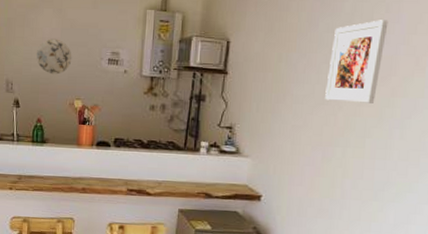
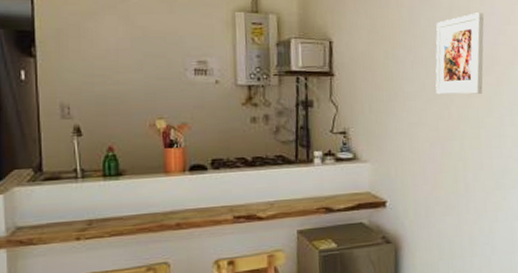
decorative plate: present [36,38,72,75] -> none [100,50,148,92]

